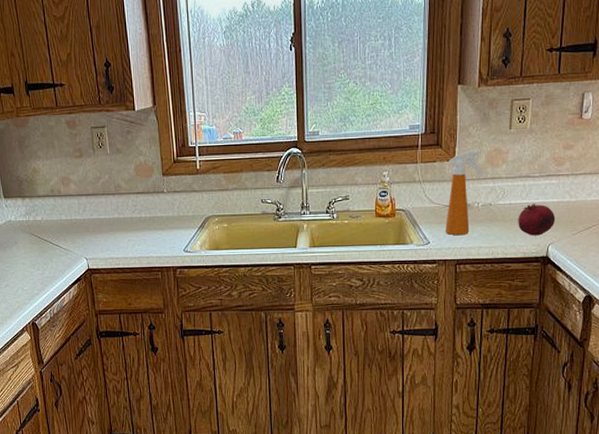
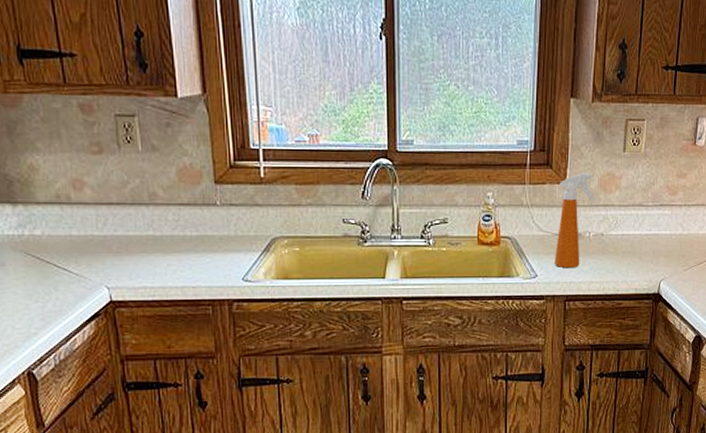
fruit: present [518,204,556,236] -> none [630,235,668,270]

